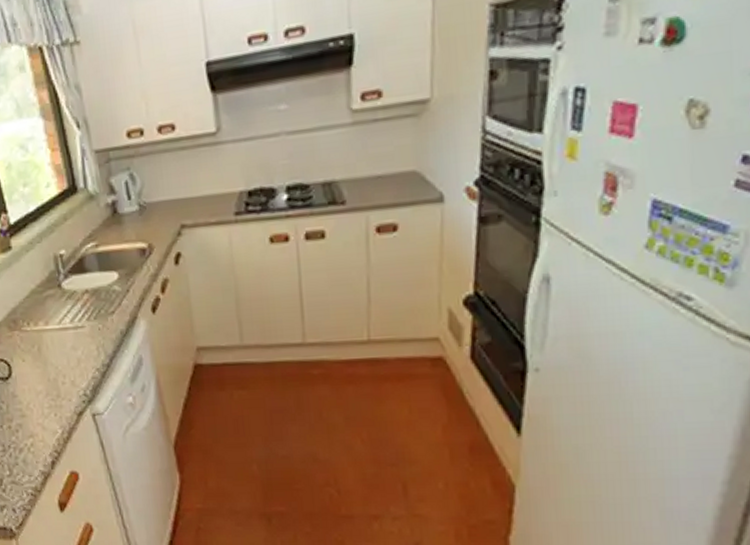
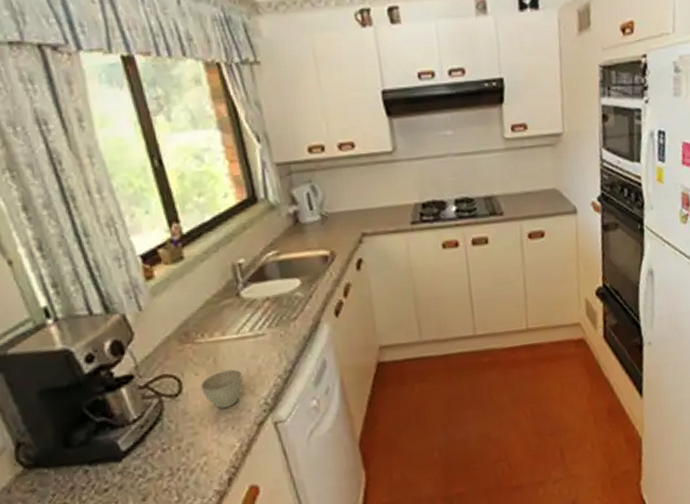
cup: none [27,358,65,396] -> present [200,369,244,409]

